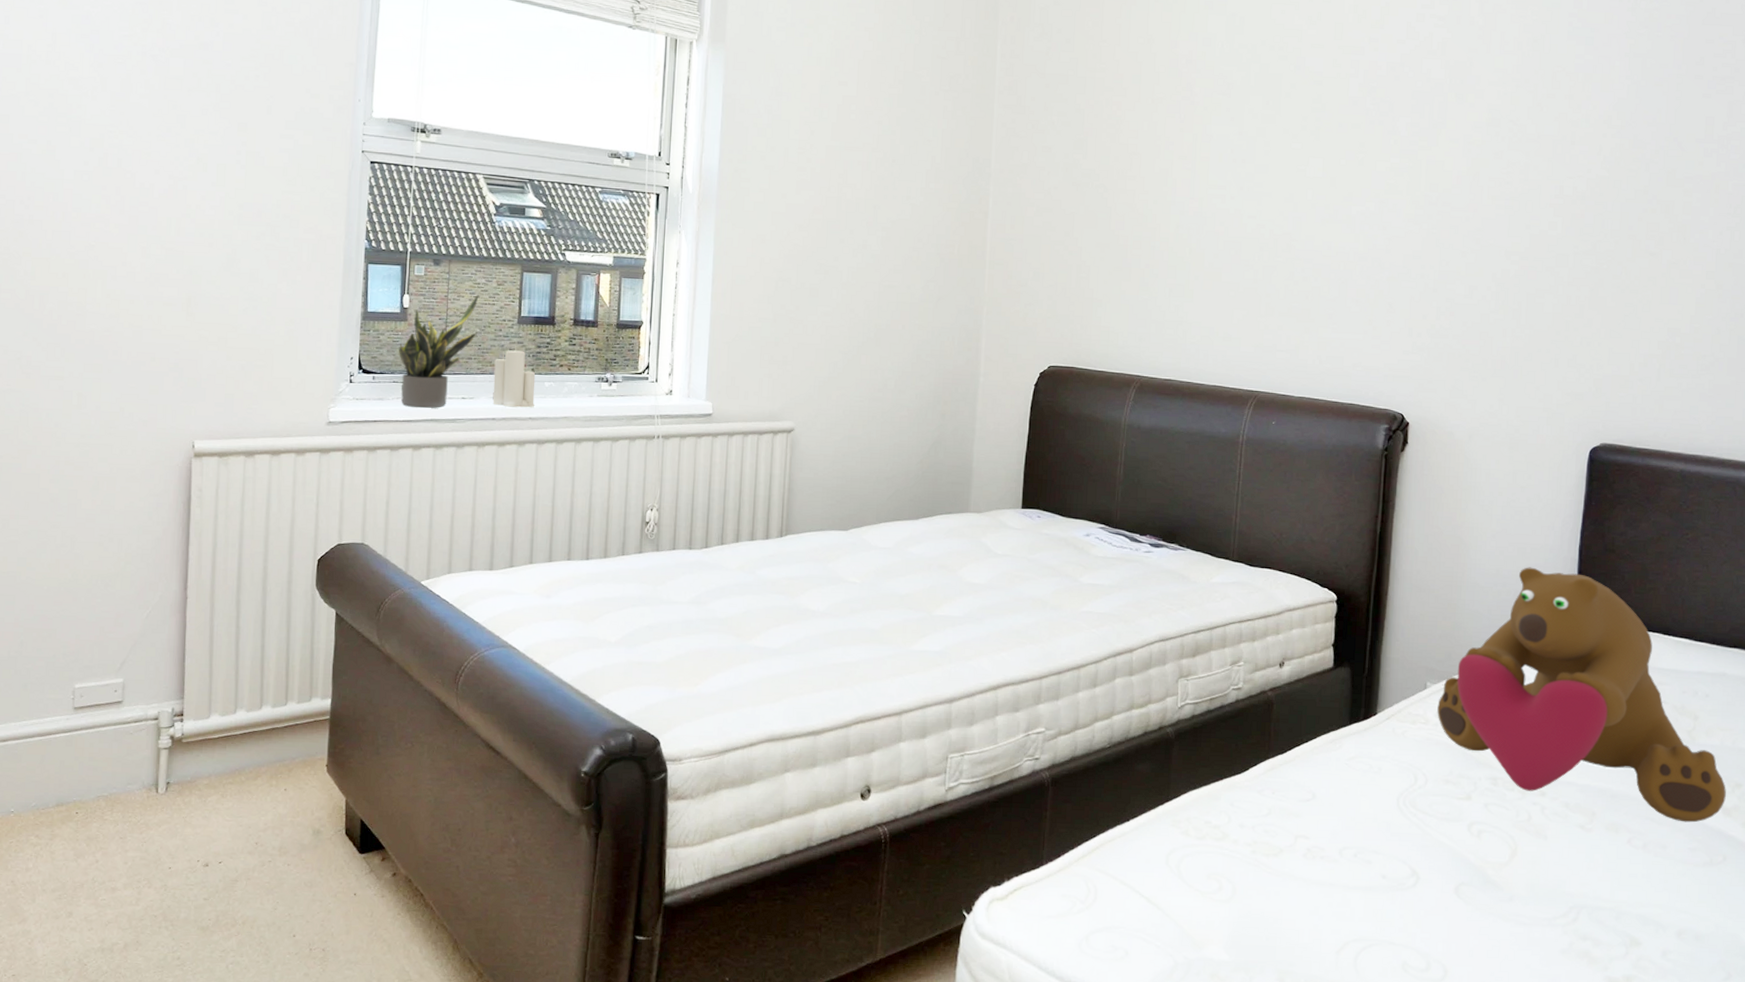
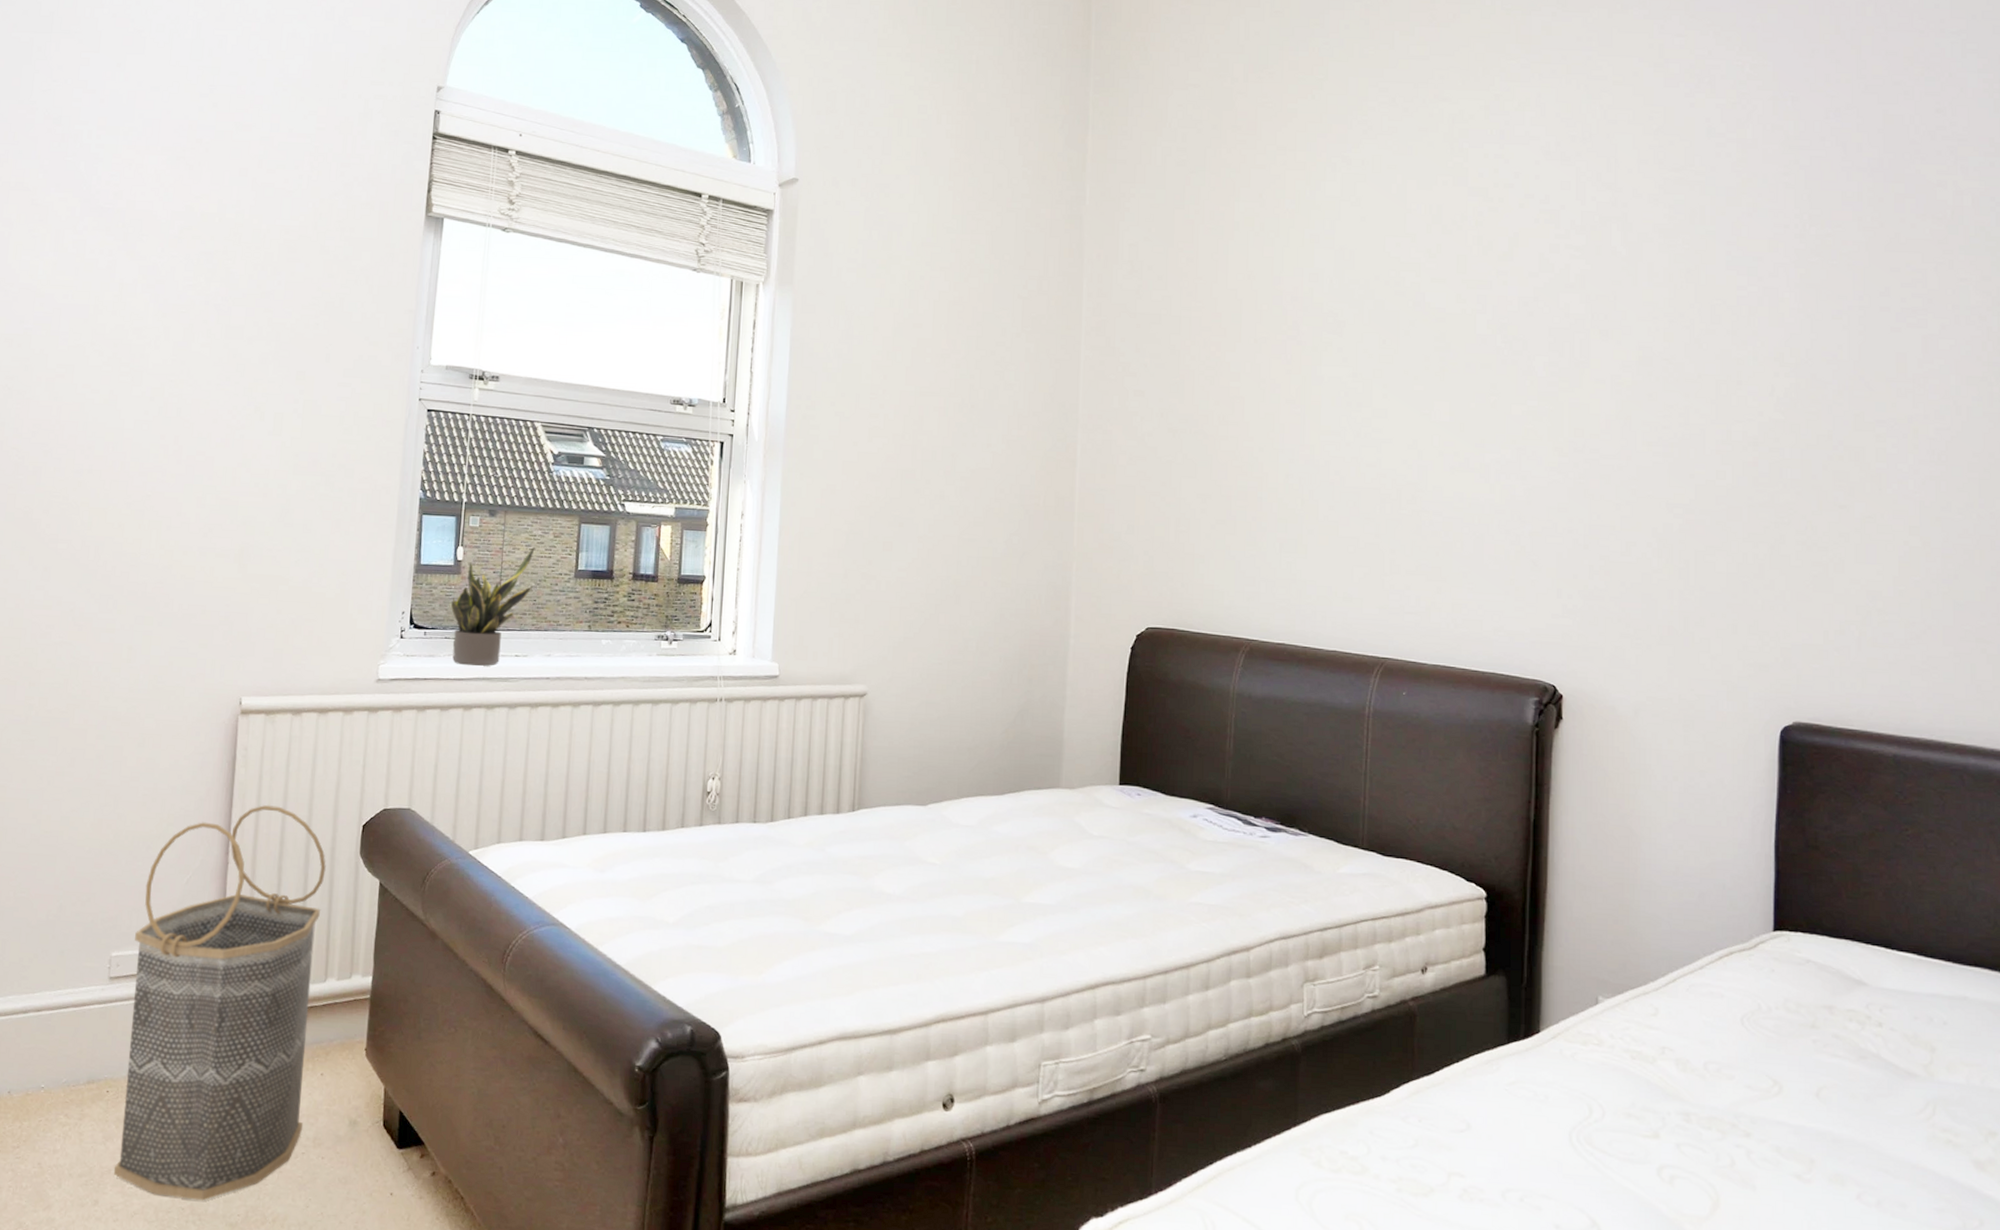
basket: none [86,542,283,908] -> present [113,804,326,1201]
candle: present [492,345,536,408] -> none [547,600,593,667]
bear: present [1437,567,1726,823] -> none [1612,864,1978,1178]

